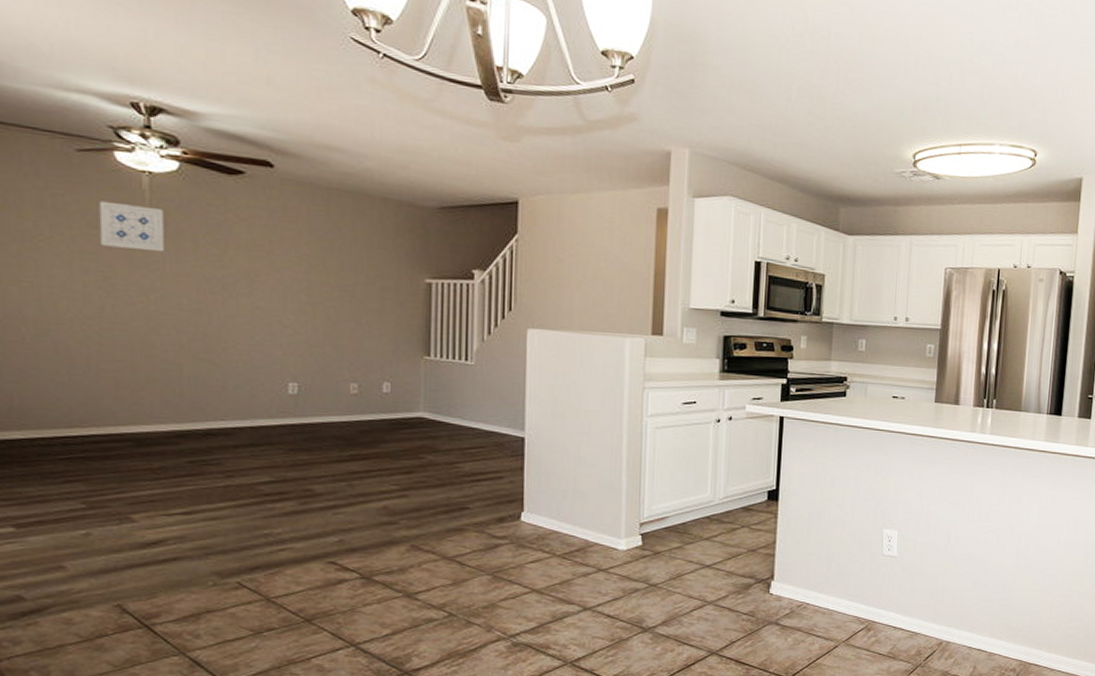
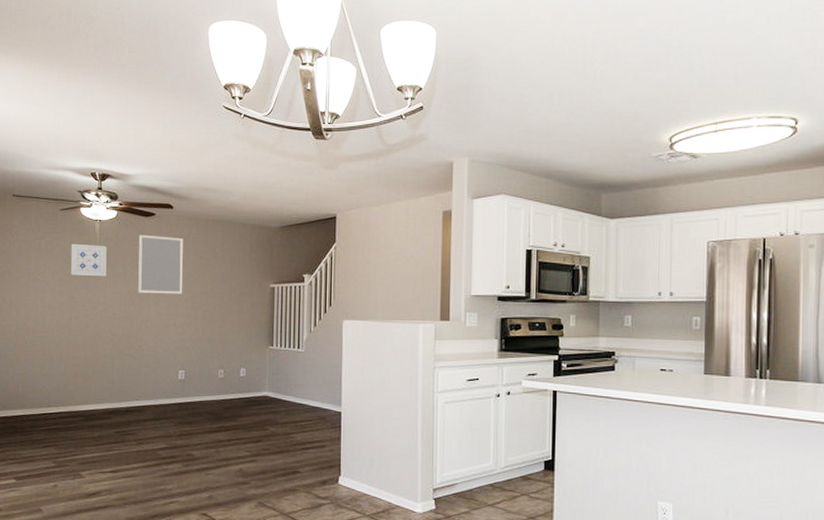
home mirror: none [217,198,293,284] -> present [138,234,183,294]

